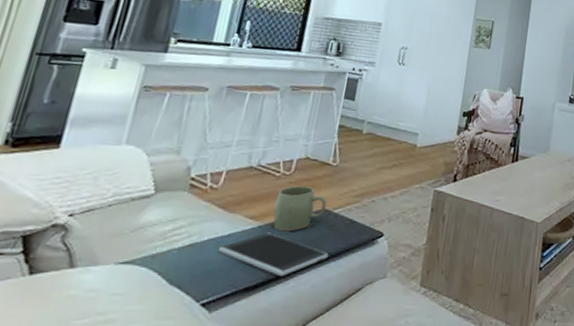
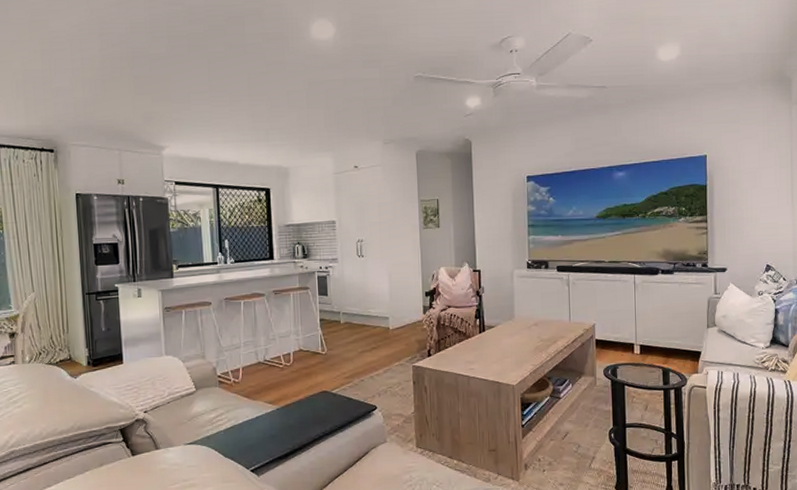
tablet: present [217,232,329,277] -> none [252,413,336,447]
mug: present [273,186,327,232] -> none [285,373,325,412]

